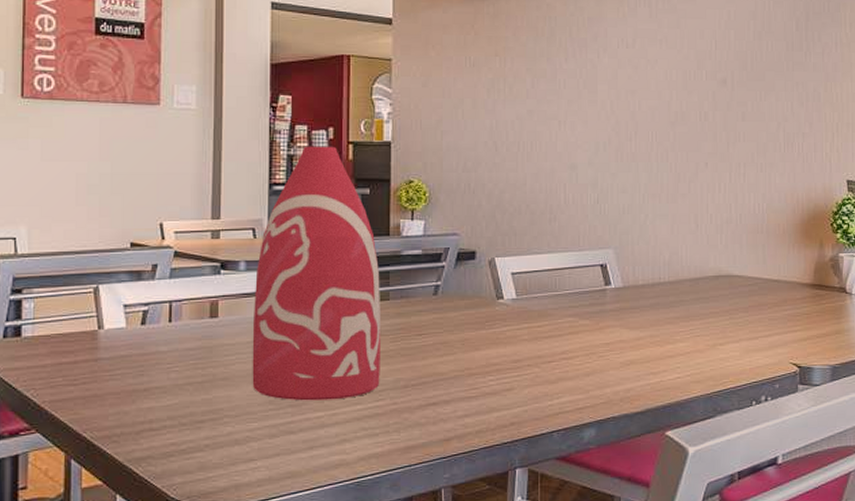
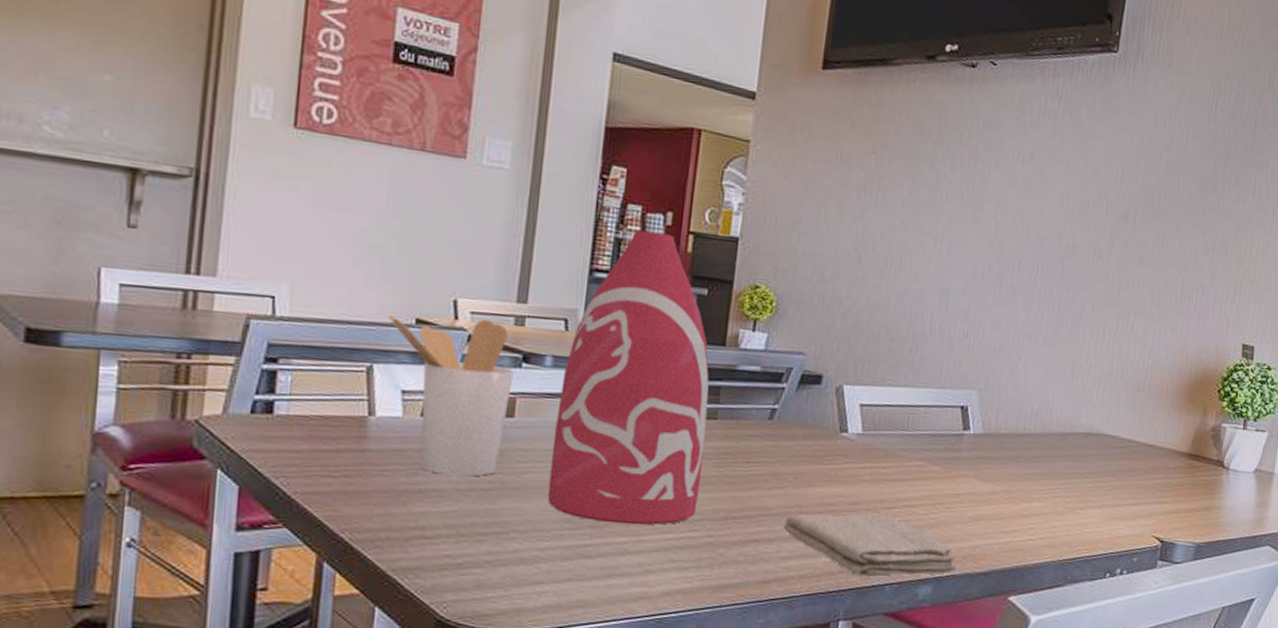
utensil holder: none [109,236,214,373] -> present [389,314,514,477]
washcloth: none [457,368,615,427] -> present [783,513,957,578]

